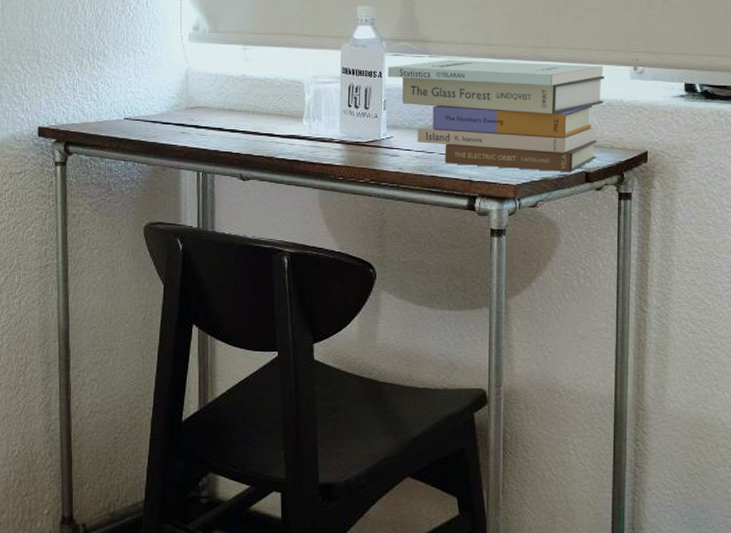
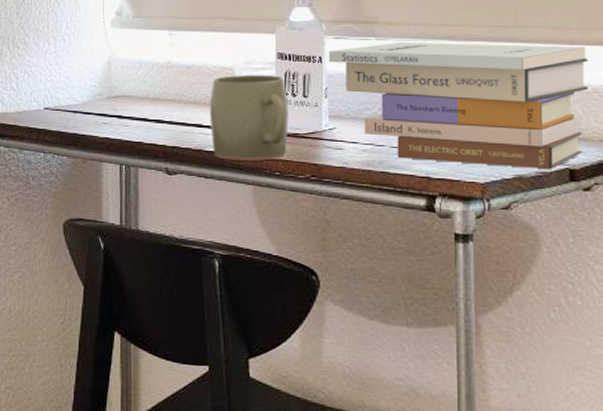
mug: none [280,88,352,167] -> present [209,75,289,161]

